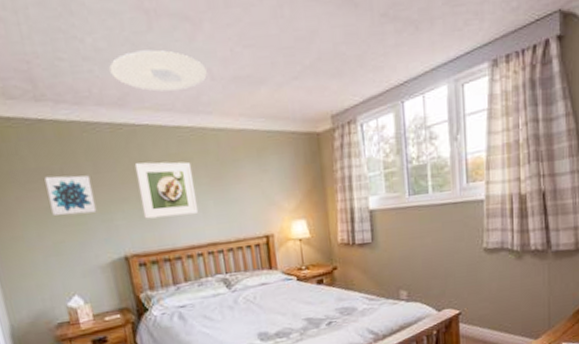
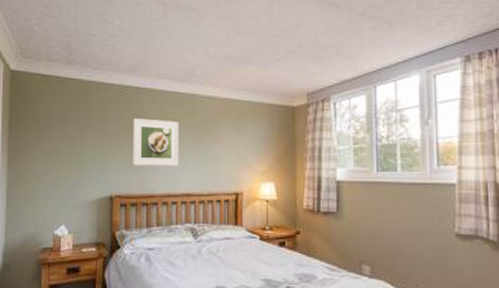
wall art: present [44,175,97,216] -> none [60,122,96,155]
ceiling light: present [109,50,207,92] -> none [128,32,204,64]

